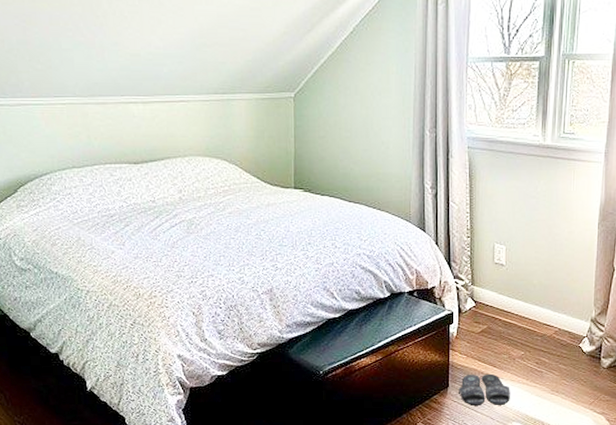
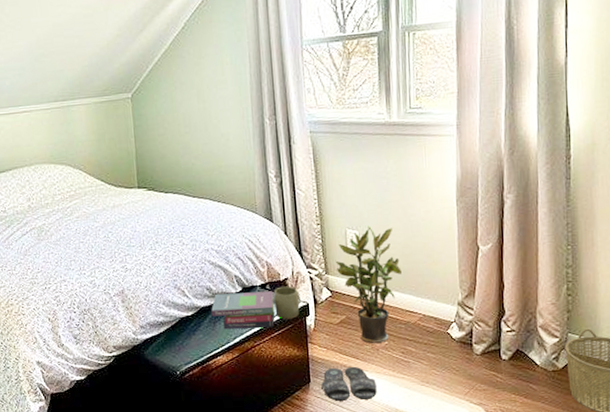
books: none [358,298,421,334] -> present [211,291,275,330]
mug: none [421,294,445,326] -> present [274,286,300,319]
potted plant: none [481,241,542,354] -> present [335,225,402,344]

